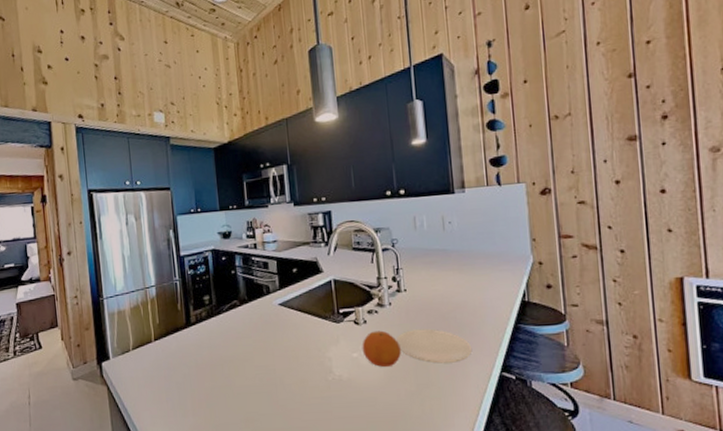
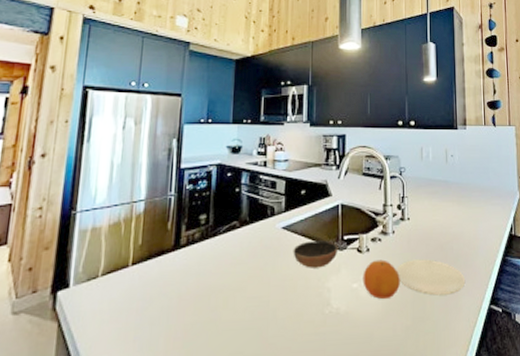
bowl: none [291,314,336,340] -> present [293,240,338,268]

